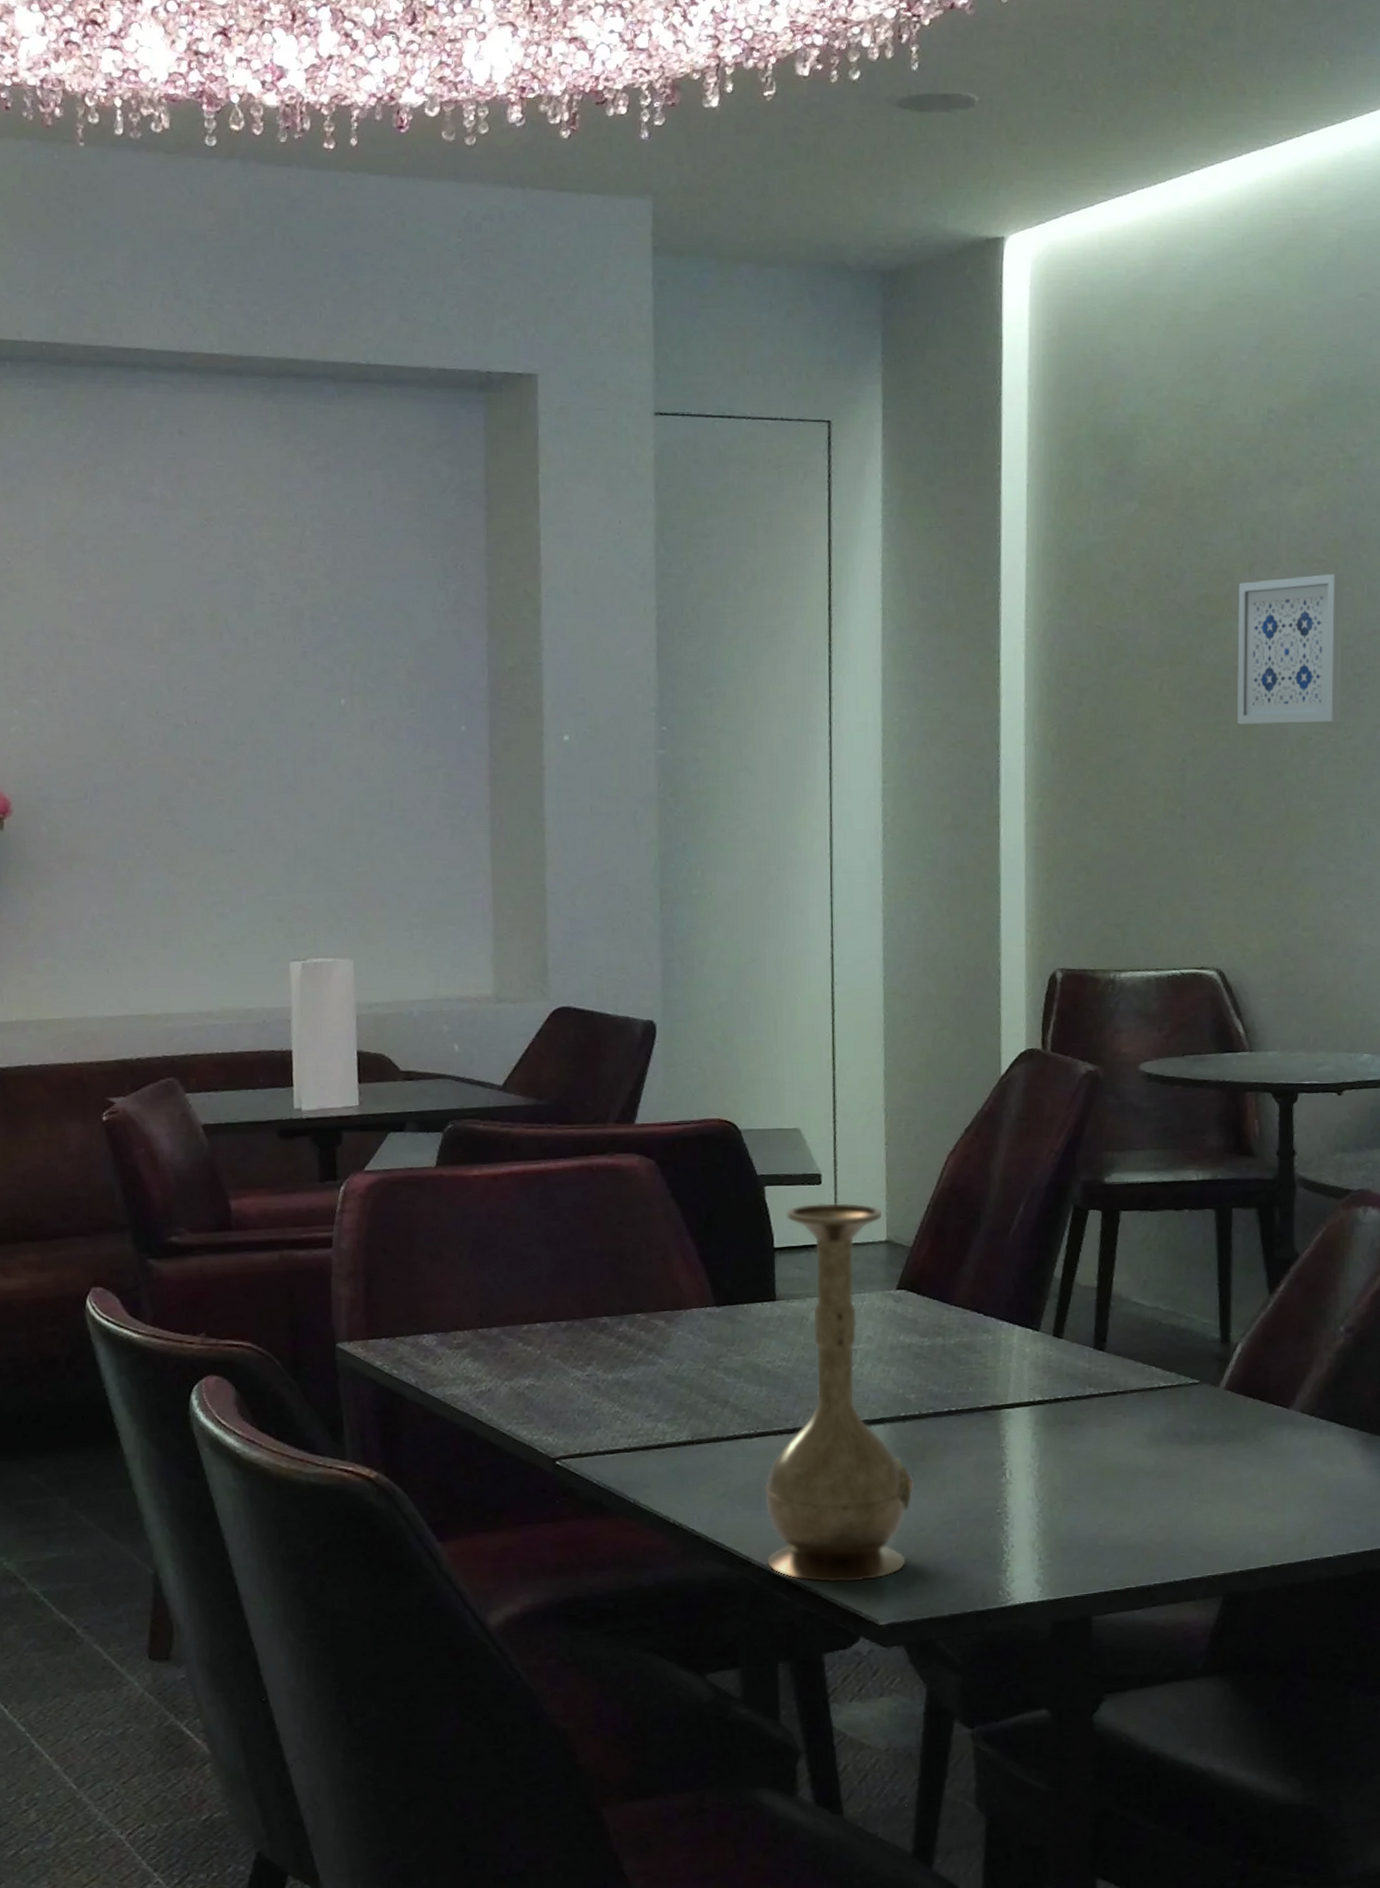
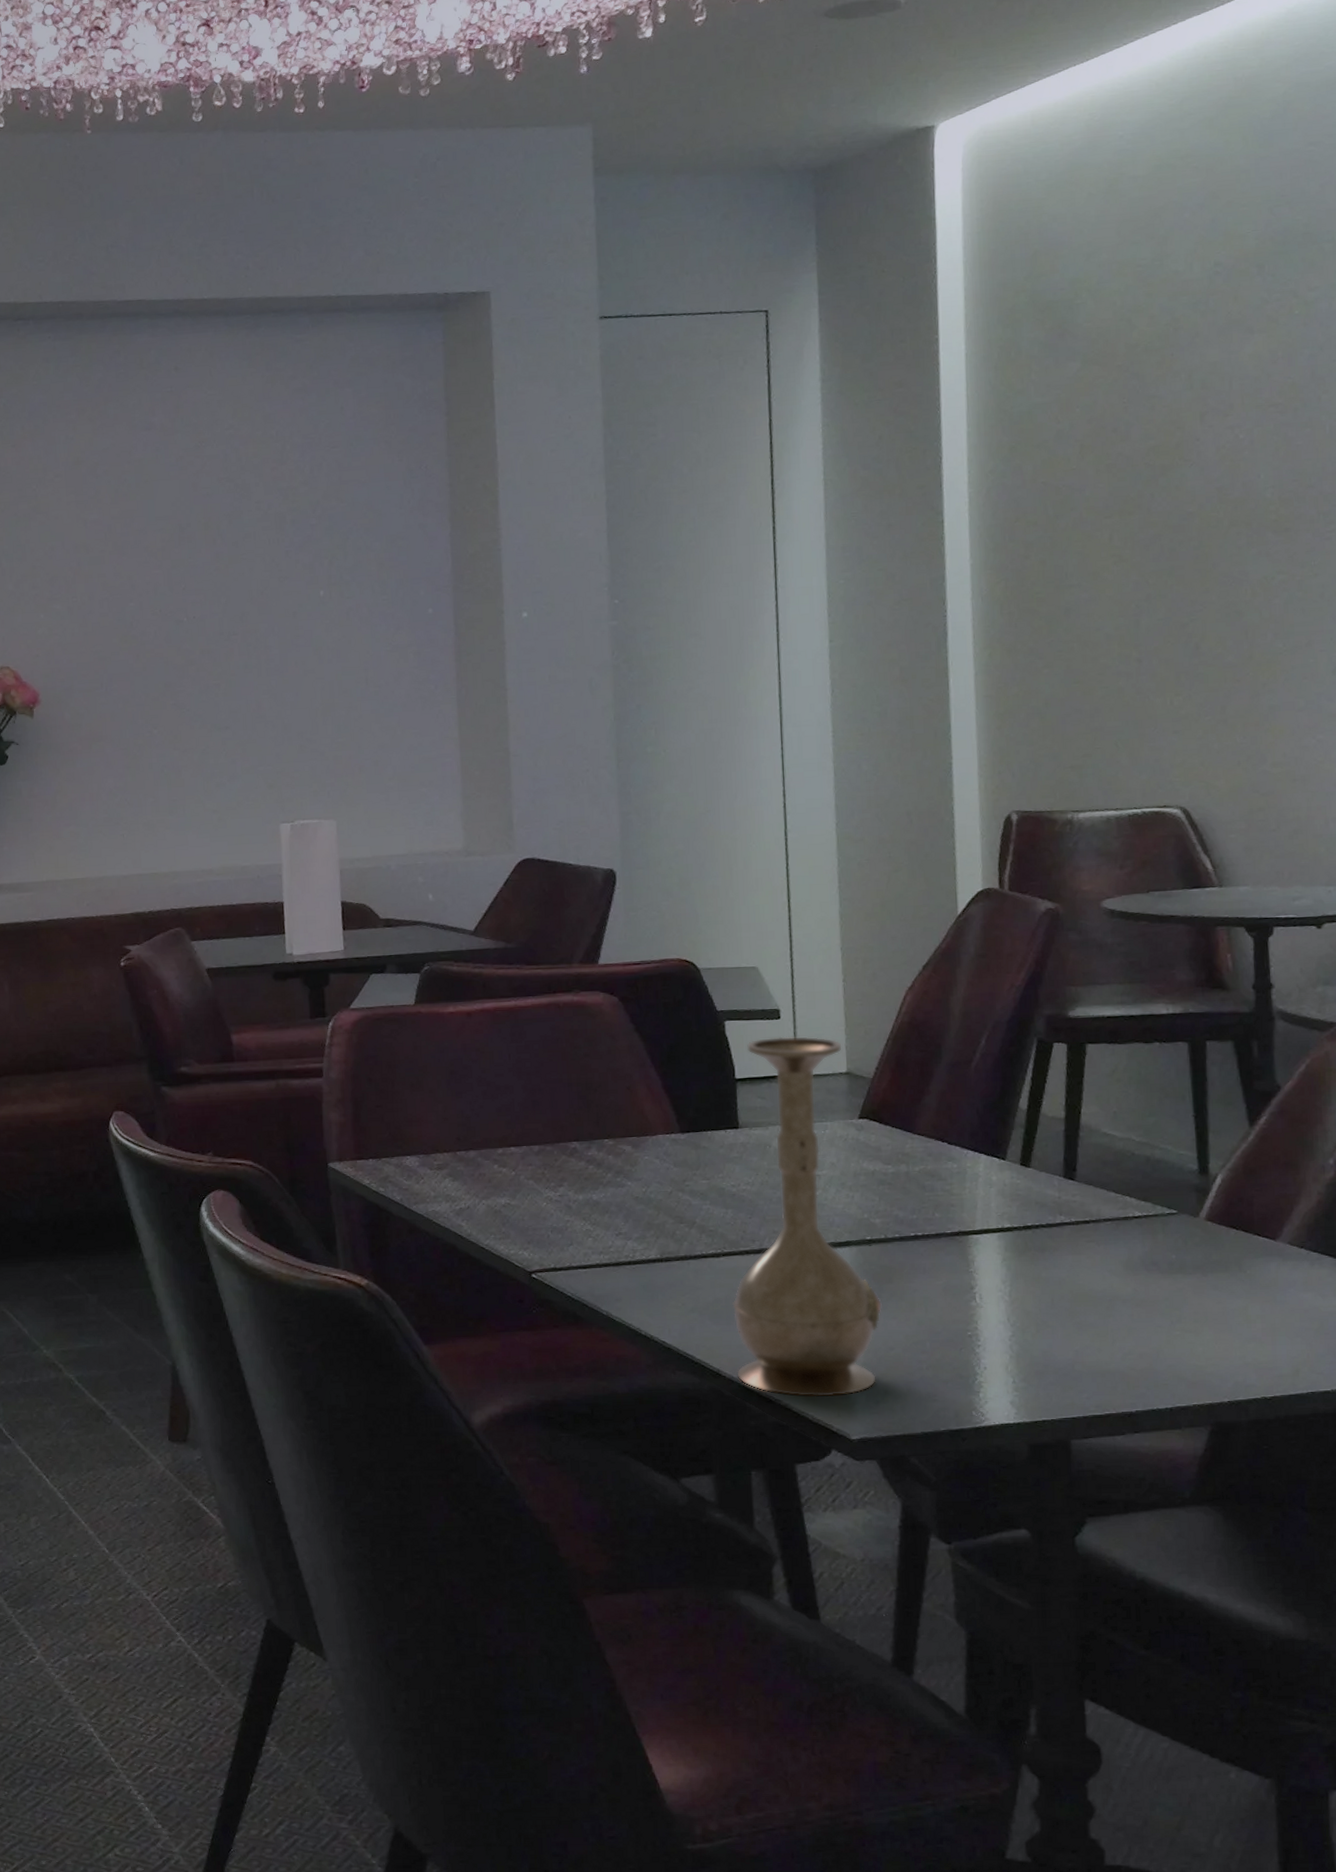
wall art: present [1237,573,1343,725] -> none [1189,415,1306,569]

